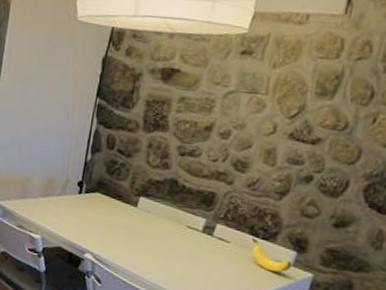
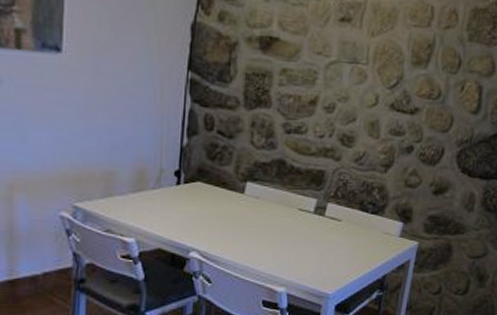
banana: present [251,238,292,273] -> none [362,214,399,245]

